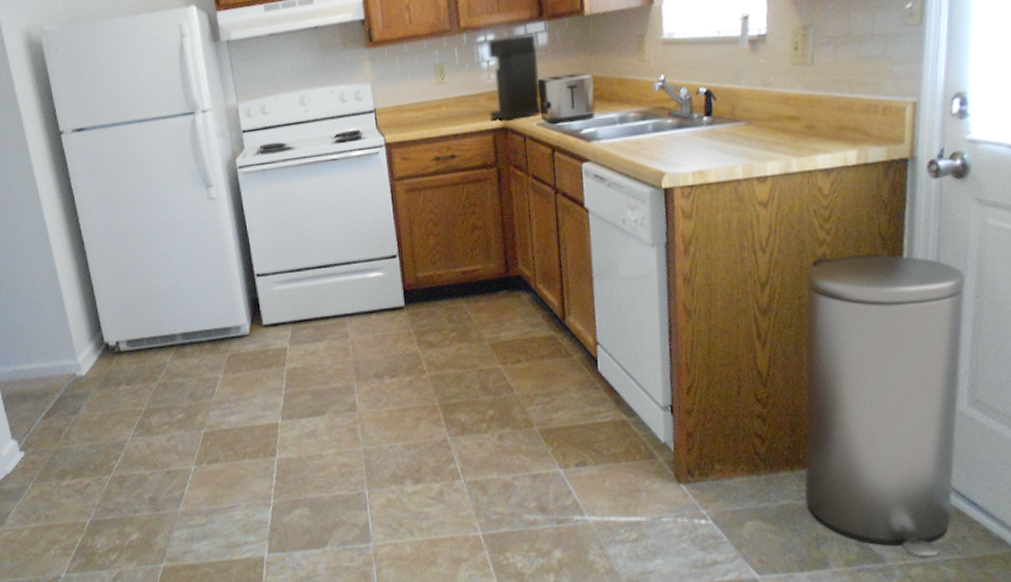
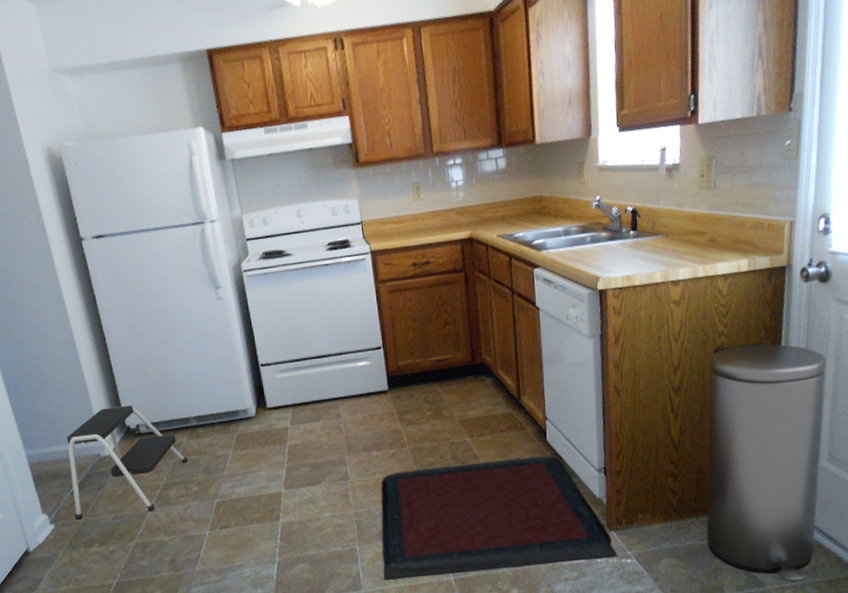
step stool: none [40,318,173,448] -> present [66,405,188,520]
doormat: none [394,389,689,532] -> present [381,456,618,580]
coffee maker: present [487,33,541,121] -> none [456,159,501,233]
toaster: present [538,72,596,124] -> none [498,192,545,236]

